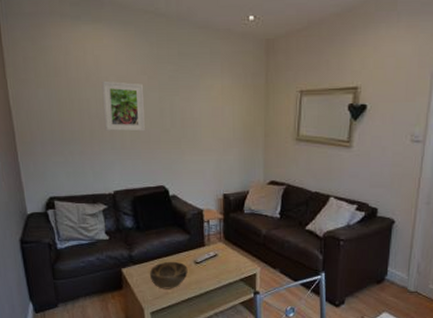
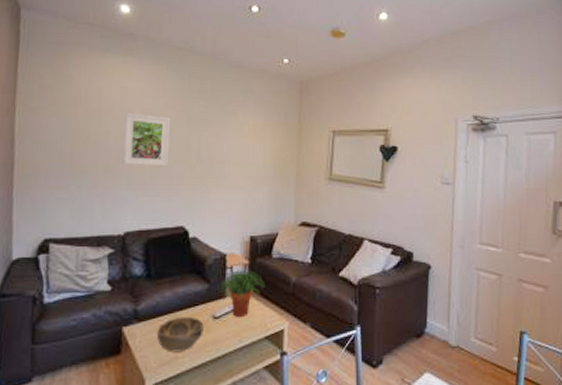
potted plant: none [196,223,239,262] -> present [217,270,265,317]

